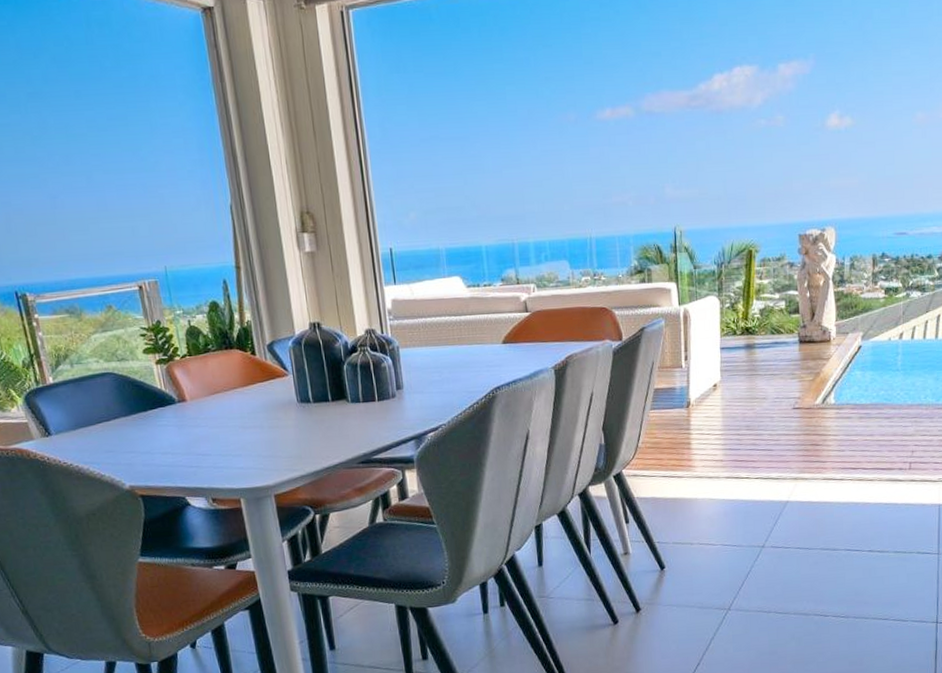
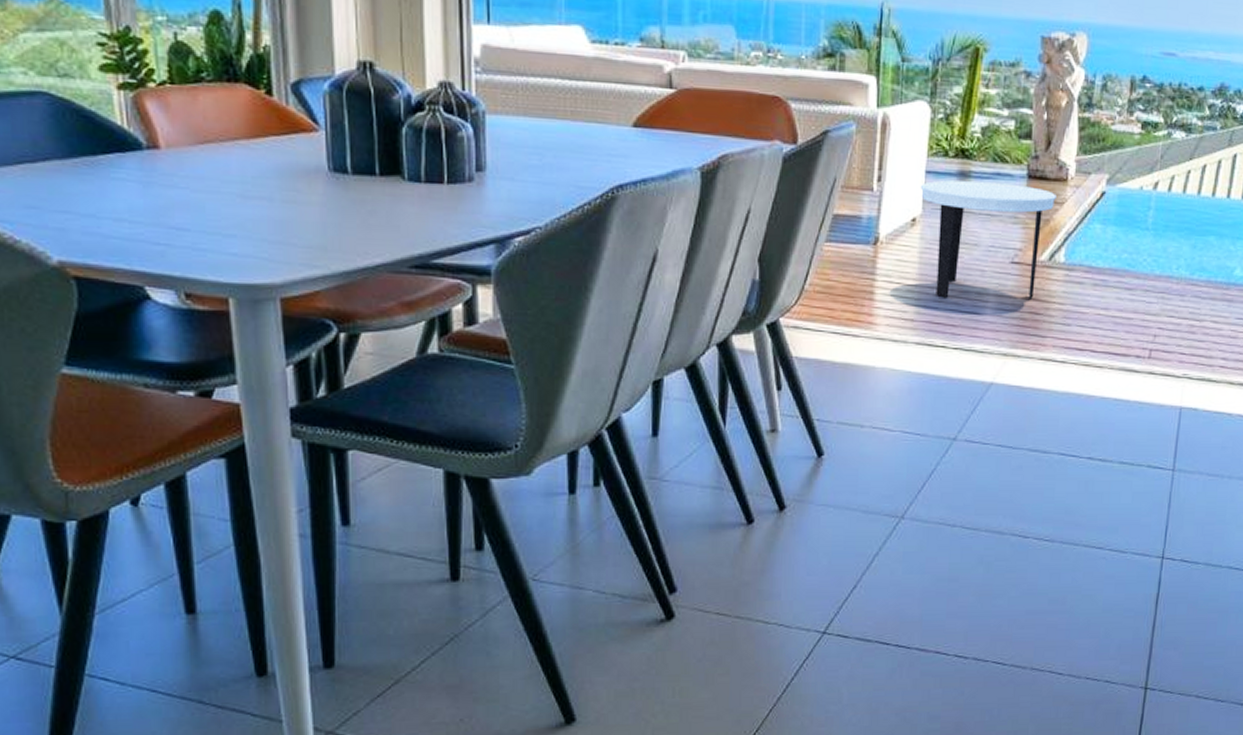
side table: none [718,349,823,441] -> present [921,180,1056,298]

